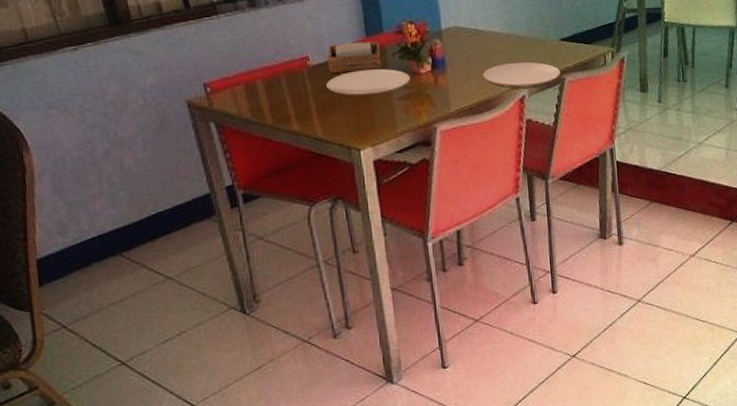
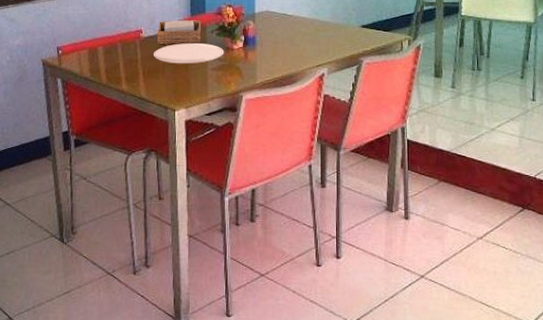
plate: present [483,61,560,89] -> none [288,44,358,68]

